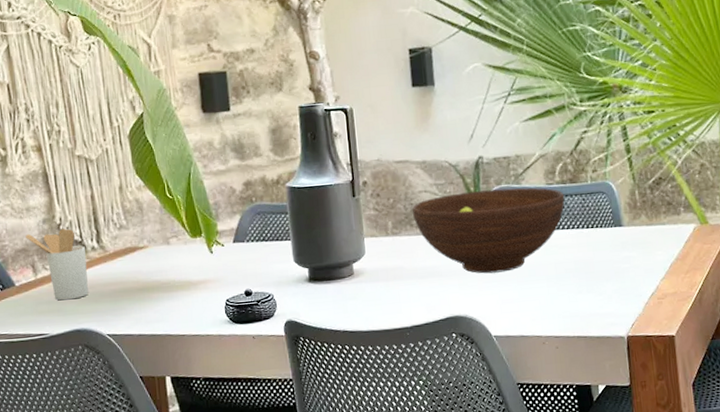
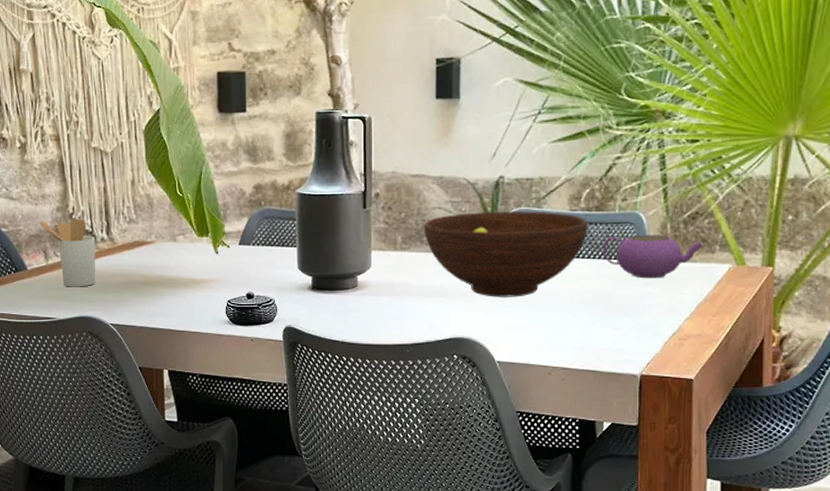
teapot: none [580,201,671,244] -> present [603,235,705,279]

